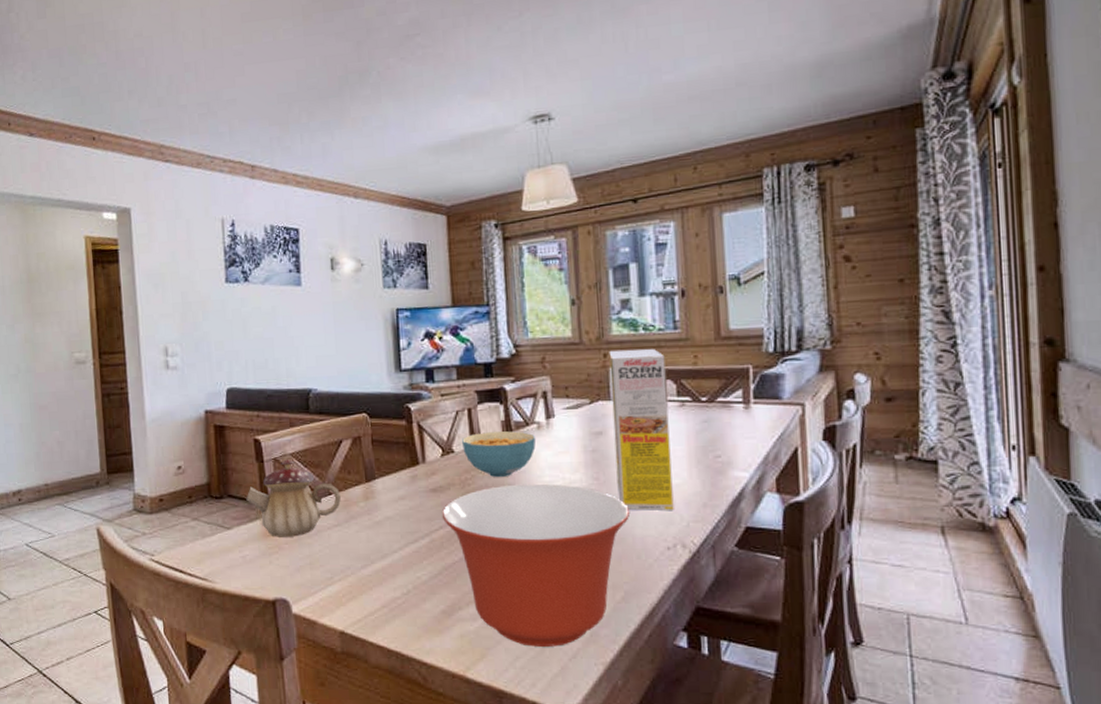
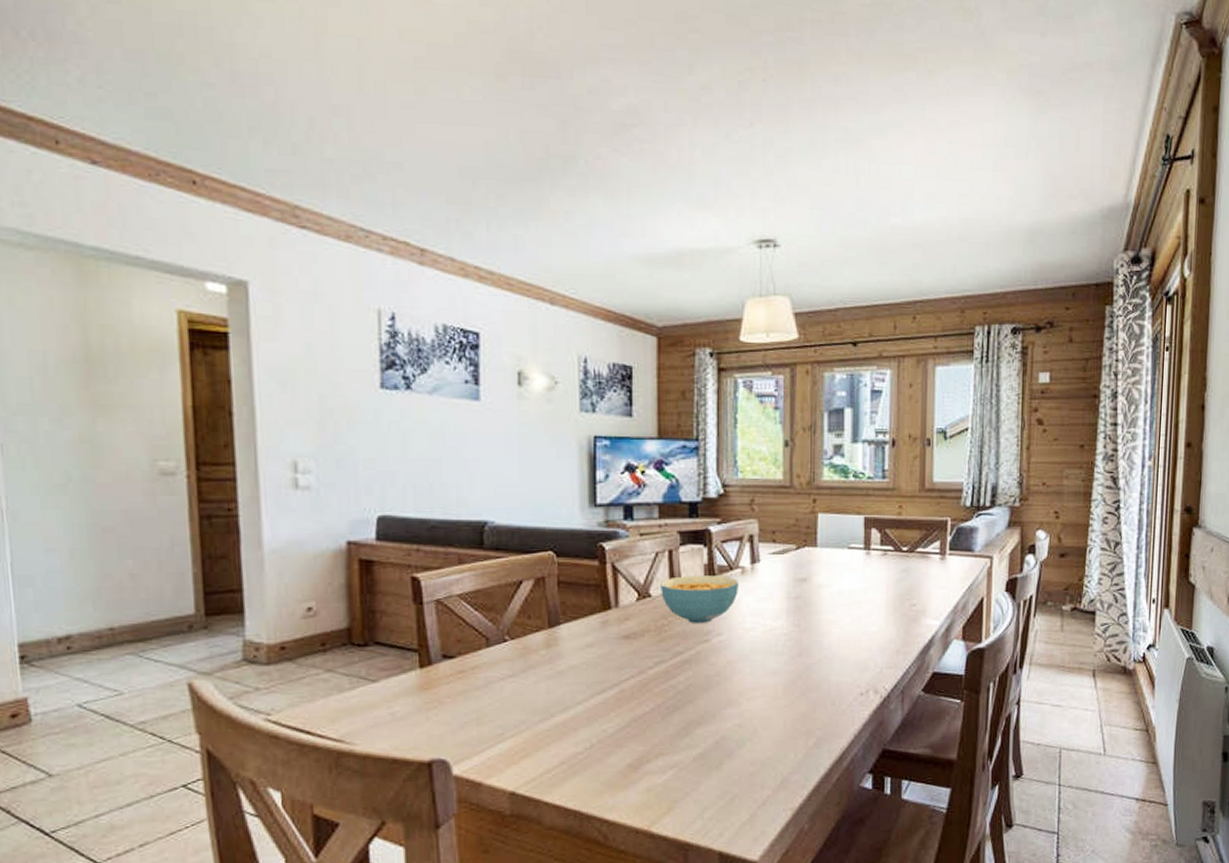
teapot: present [246,459,341,537] -> none [398,601,518,690]
mixing bowl: present [442,483,631,648] -> none [633,630,828,797]
cereal box: present [609,349,674,511] -> none [817,496,872,658]

